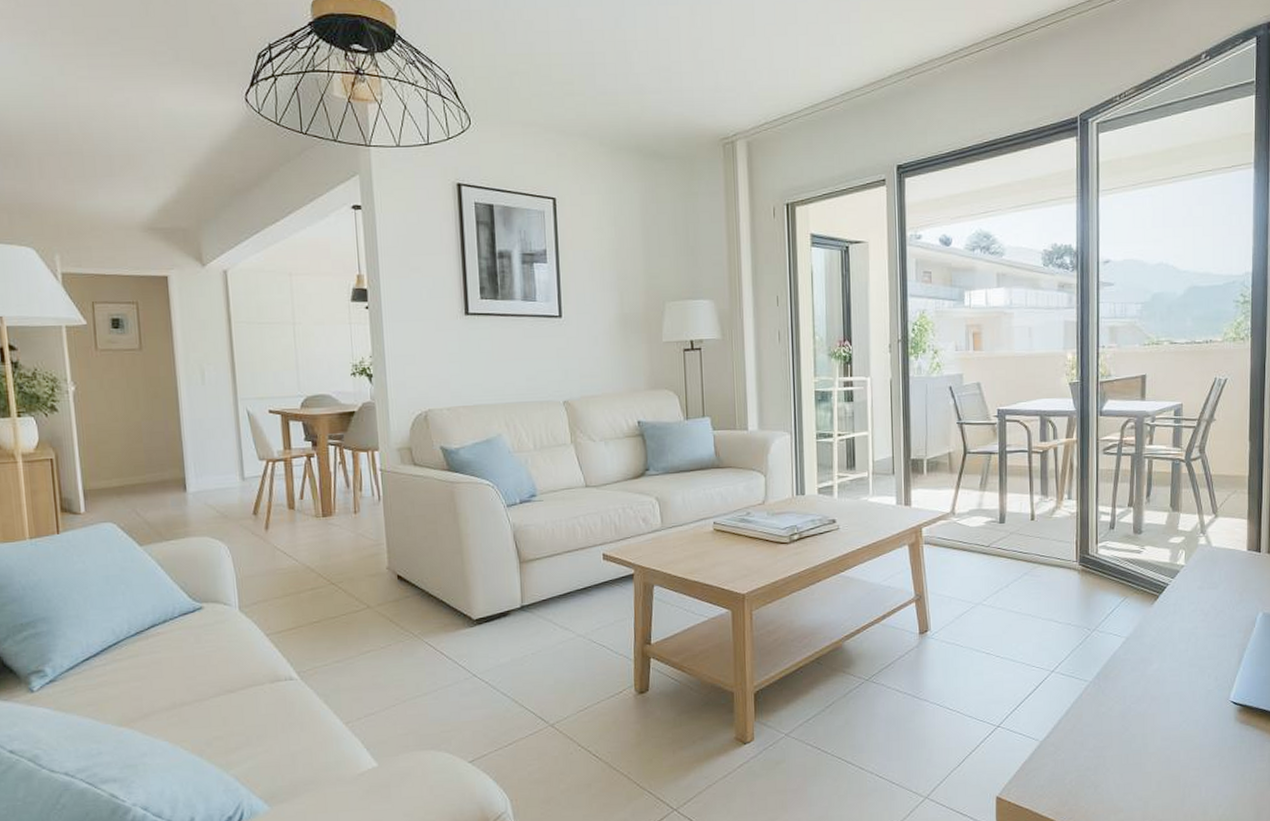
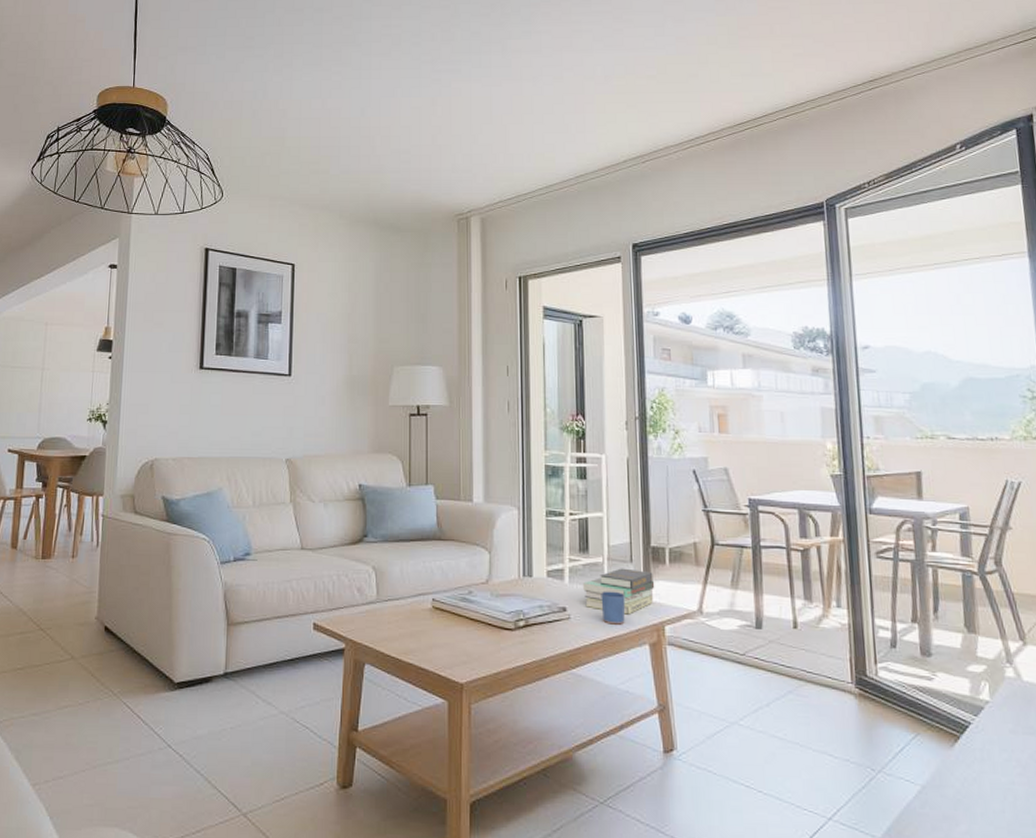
books: none [851,480,914,521] -> present [583,568,655,615]
mug: none [866,501,888,531] -> present [601,591,626,625]

